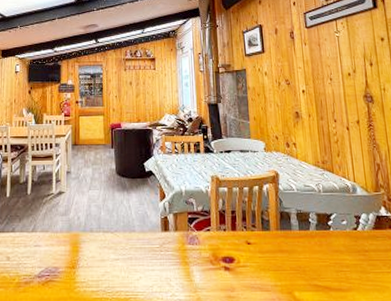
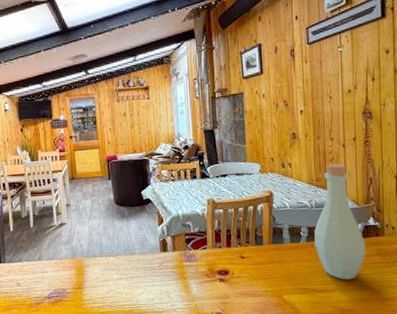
bottle: none [323,146,381,279] -> present [314,163,366,280]

